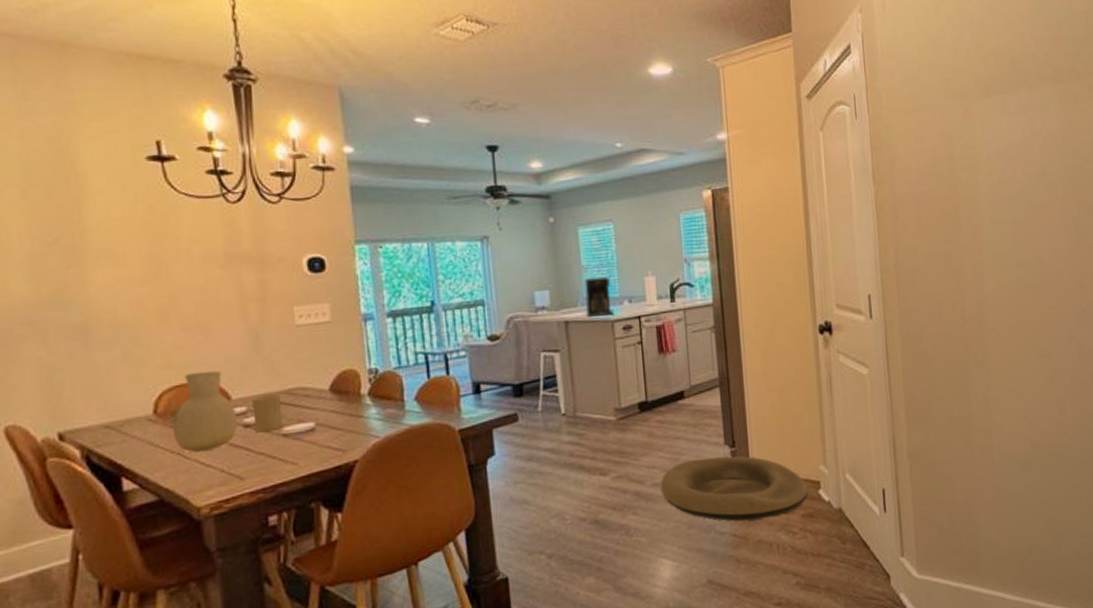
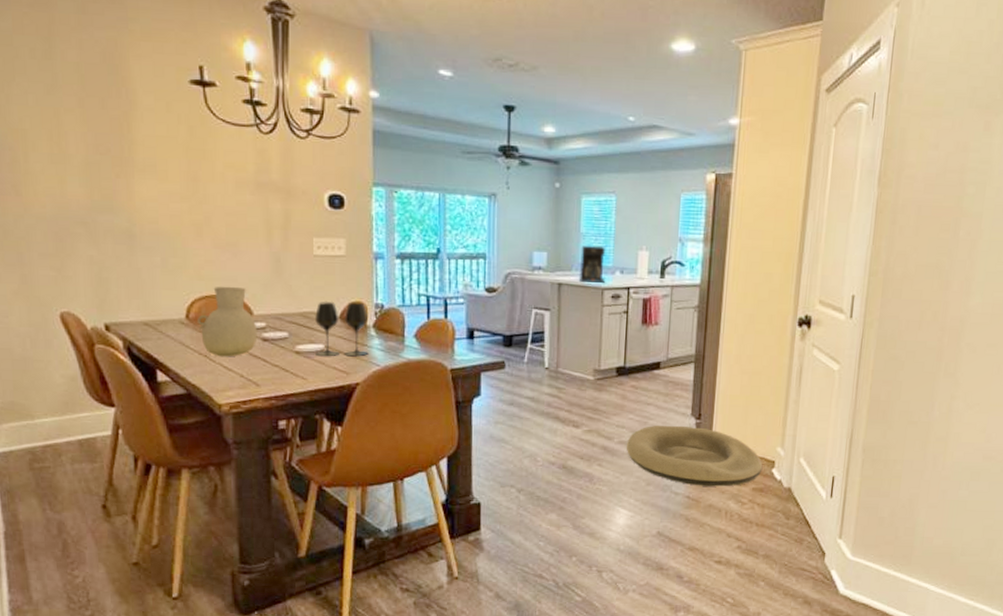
candle: present [252,394,283,433] -> none [271,315,297,348]
wine glass: none [302,369,366,437] -> present [315,301,369,357]

